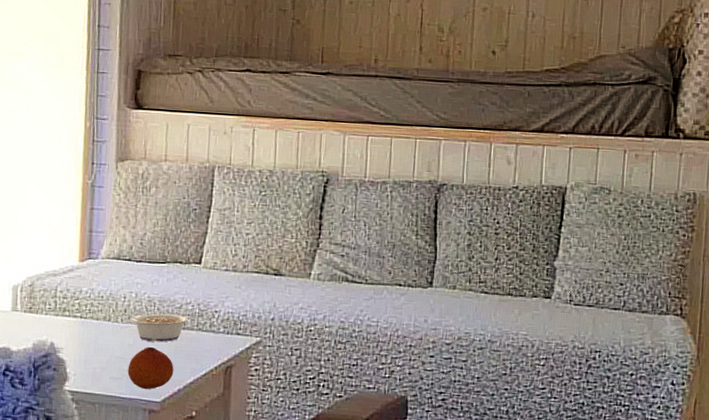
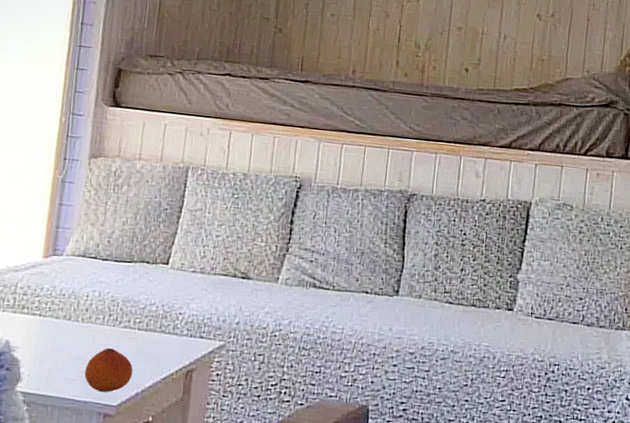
legume: present [120,313,189,342] -> none [82,312,152,344]

